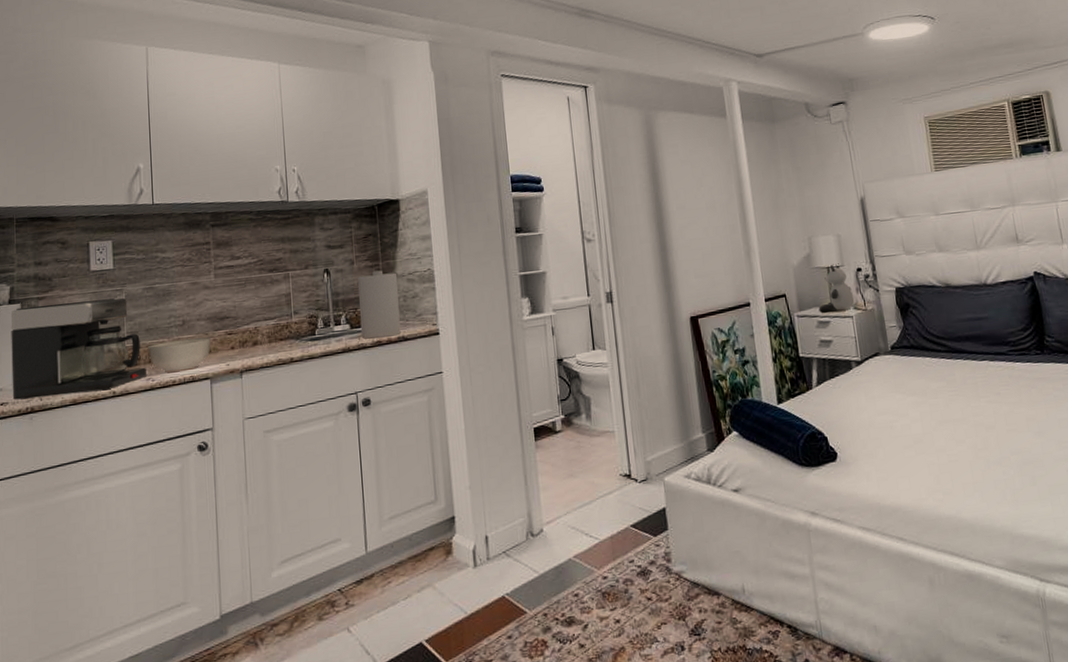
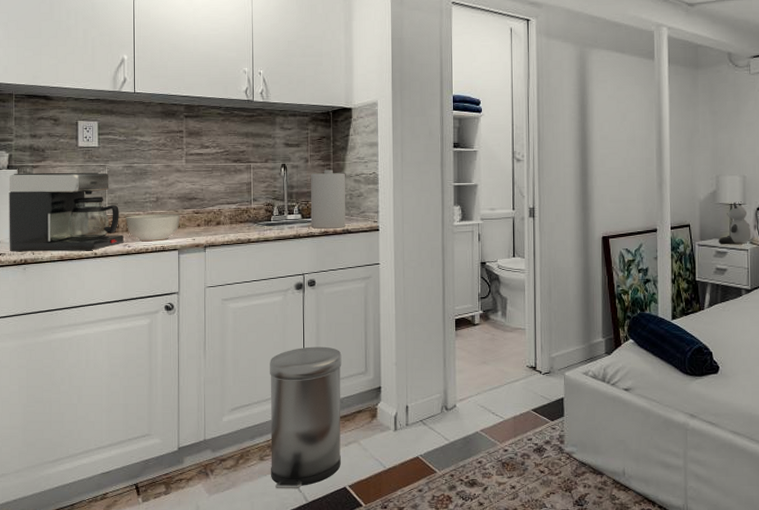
pedal bin: none [323,475,414,654] -> present [270,346,342,489]

